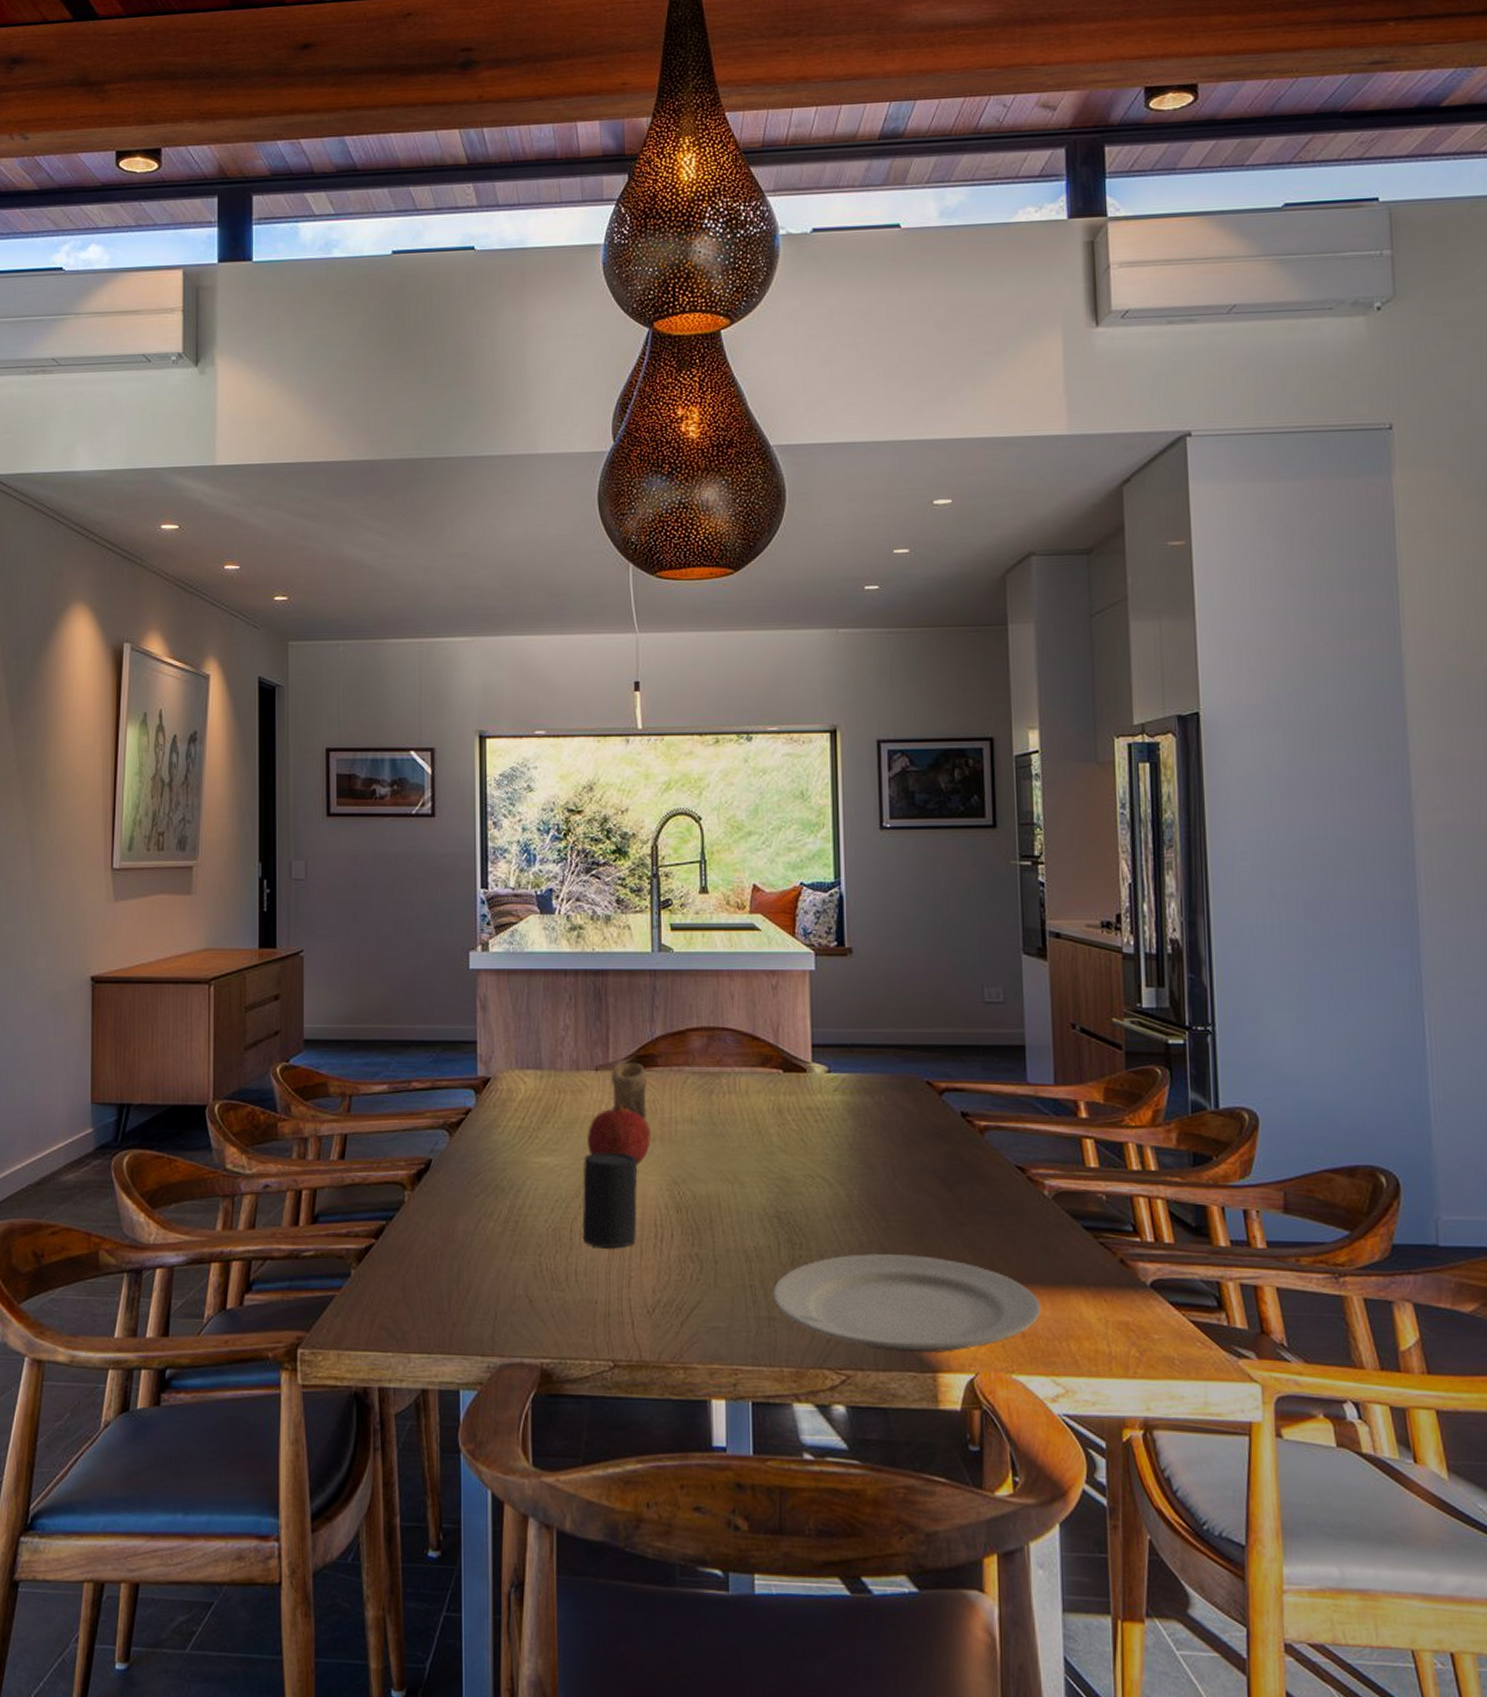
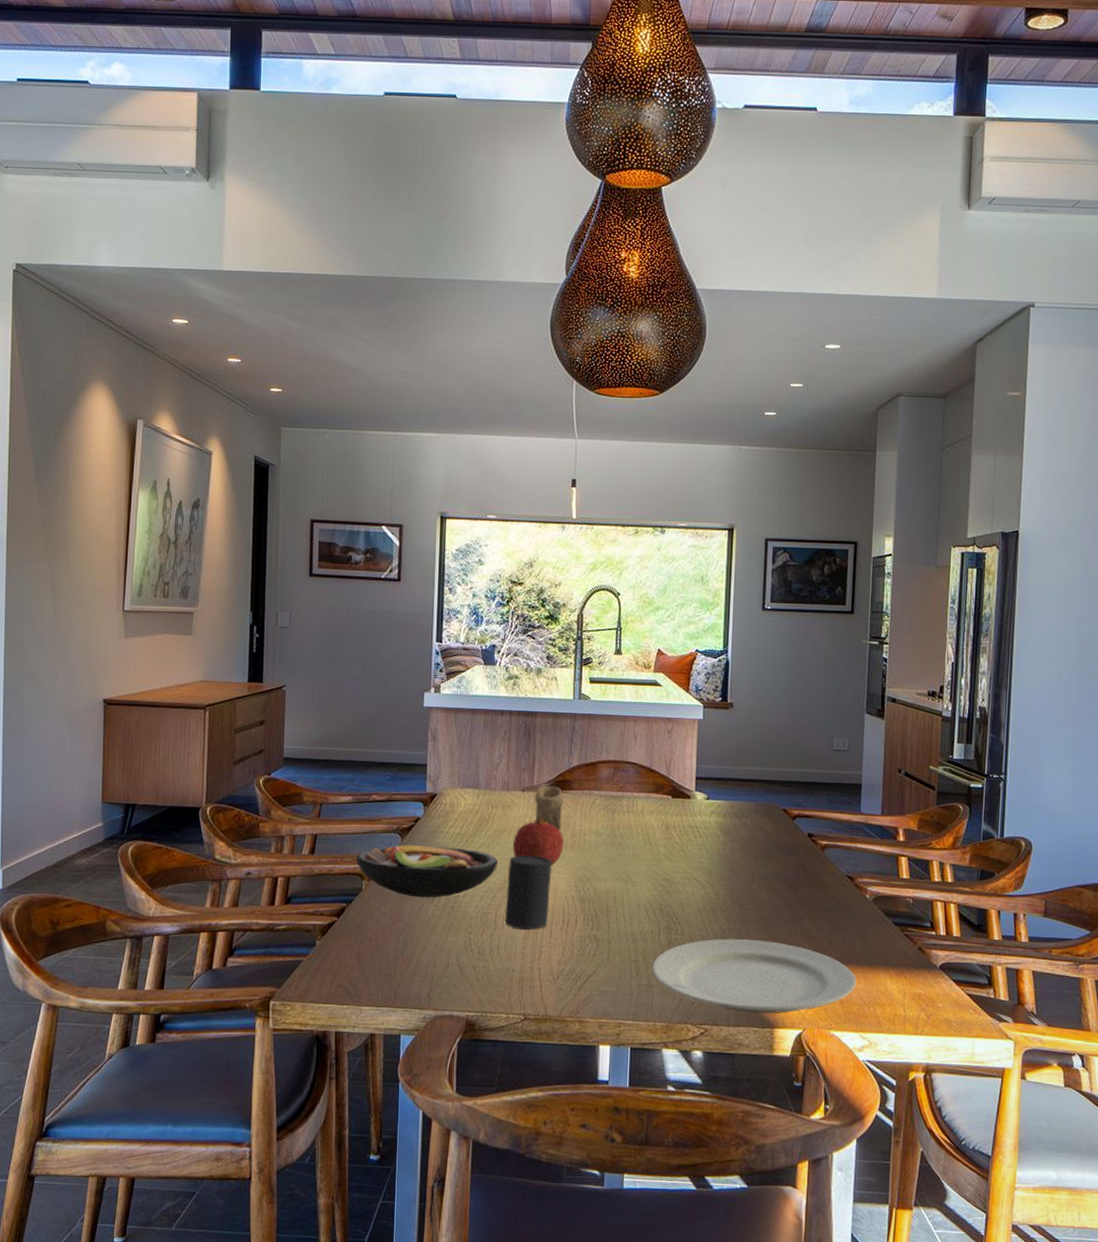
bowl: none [395,1142,571,1211] -> present [355,844,499,898]

